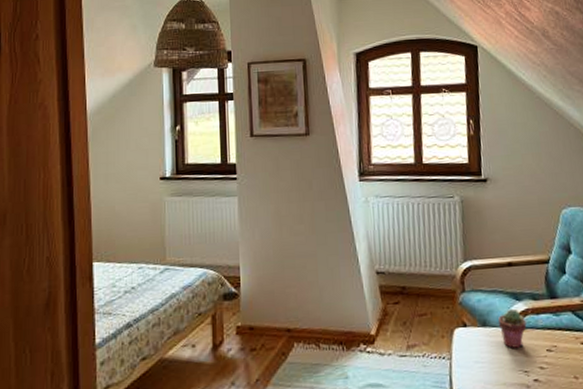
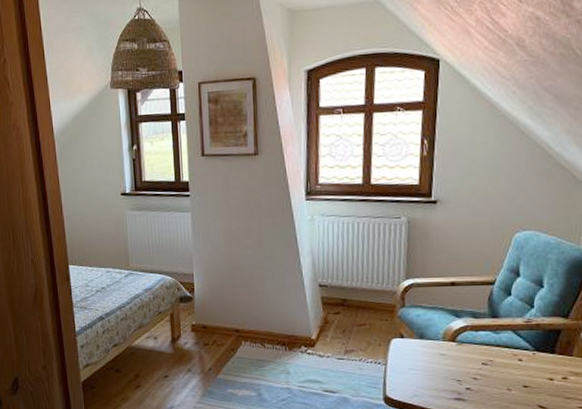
potted succulent: present [498,308,527,348] -> none [435,324,464,360]

